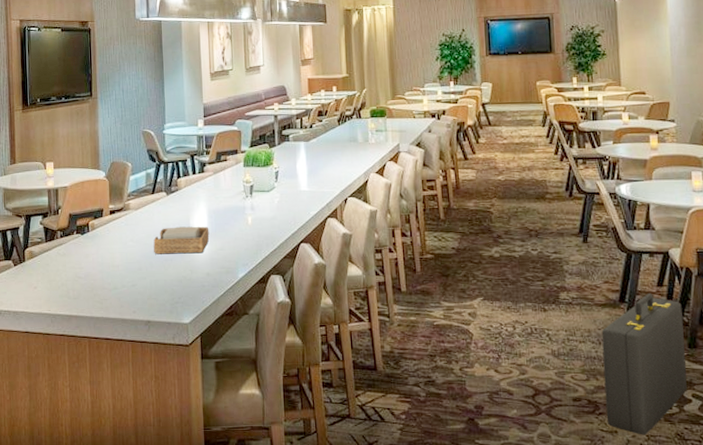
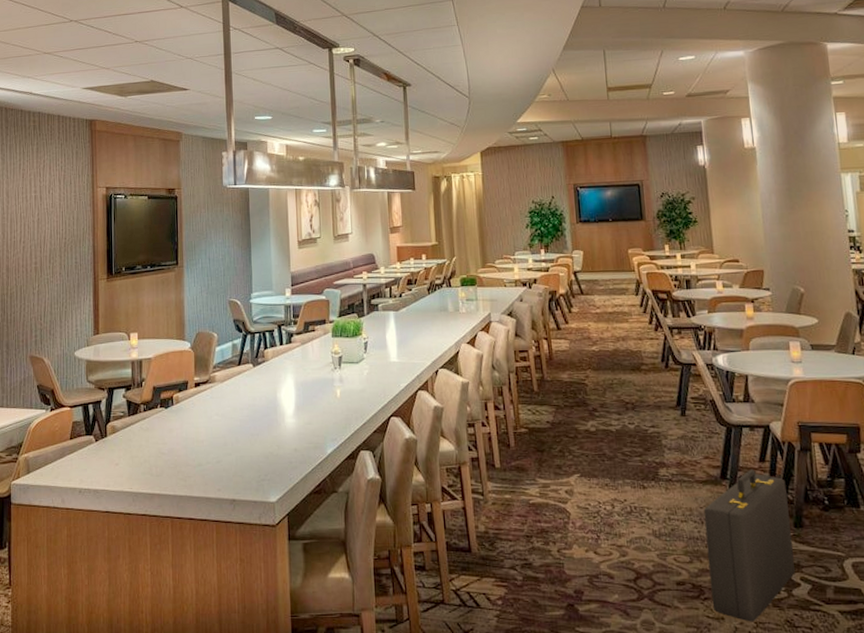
napkin holder: present [153,226,210,254] -> none [239,399,297,429]

